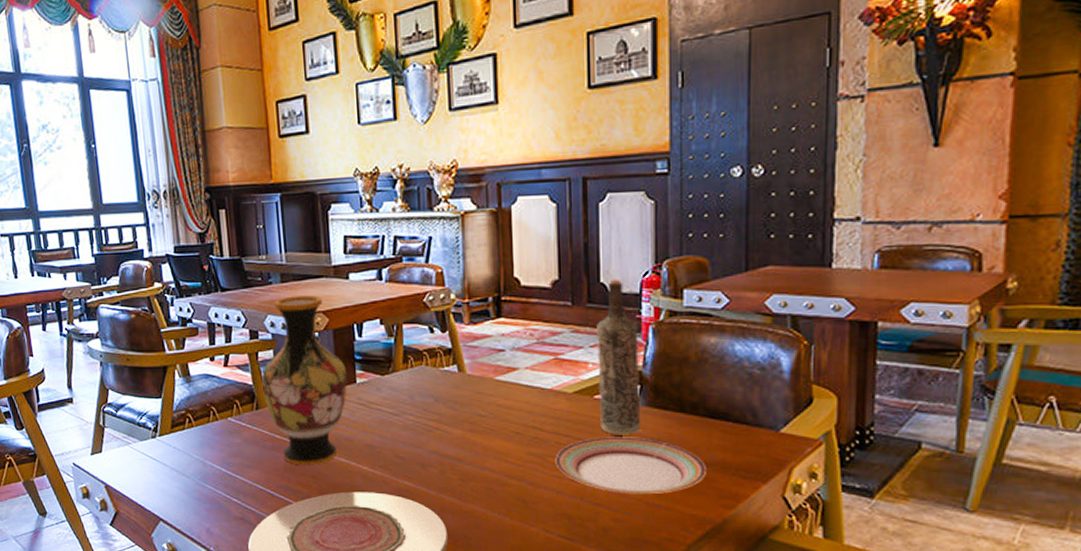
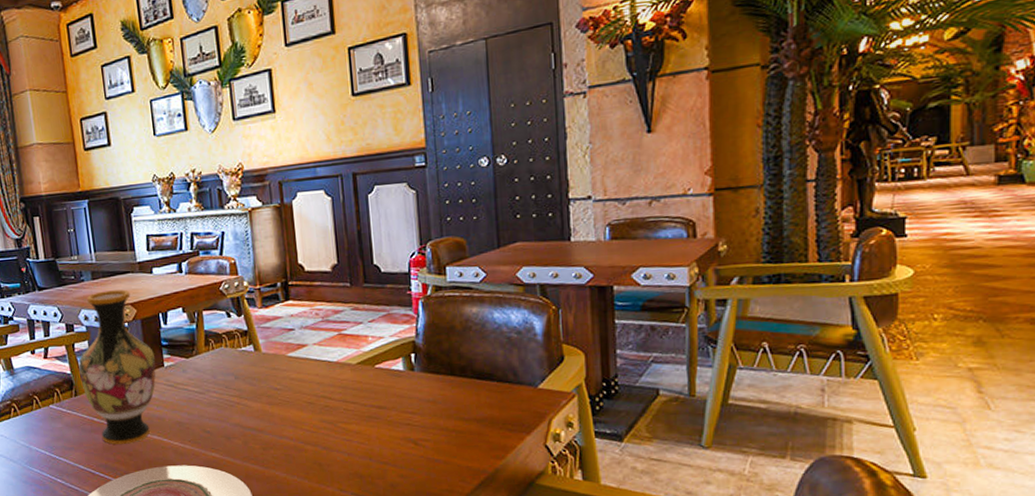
plate: present [555,437,706,495] -> none [344,400,477,452]
bottle: present [597,279,641,435] -> none [373,260,418,400]

